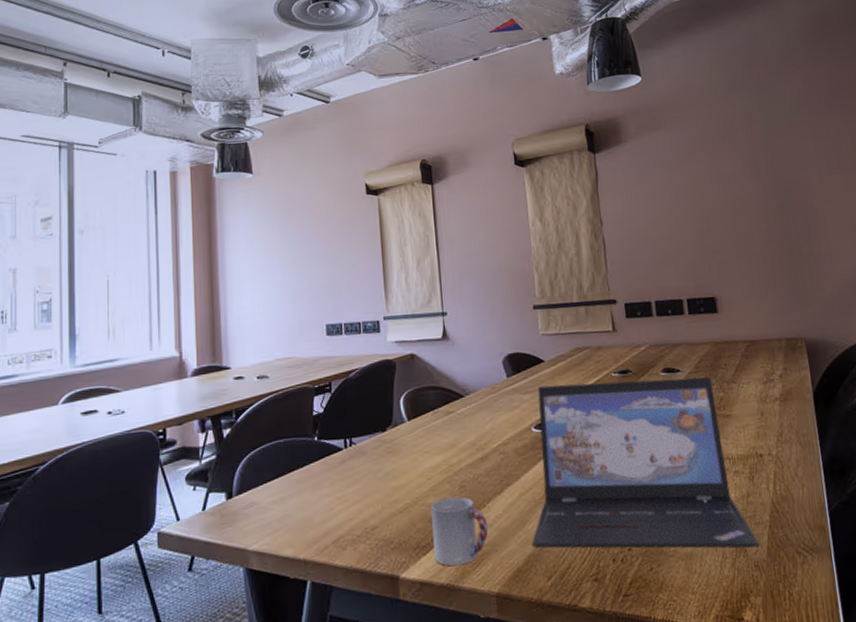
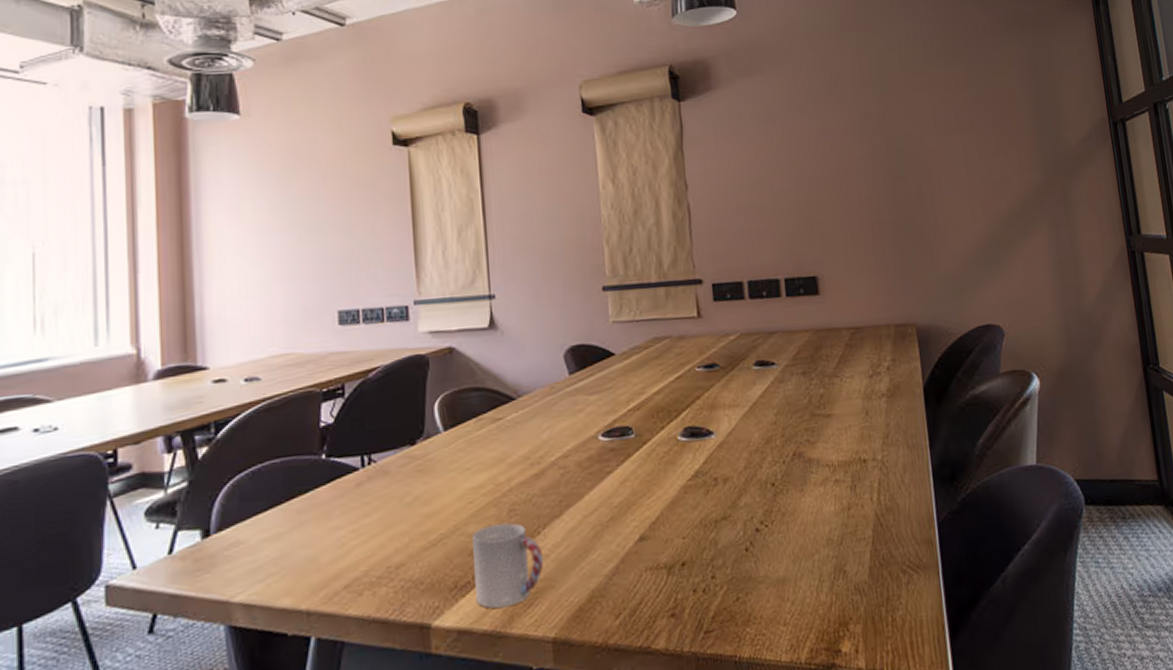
laptop: present [531,377,760,548] -> none [596,370,861,581]

